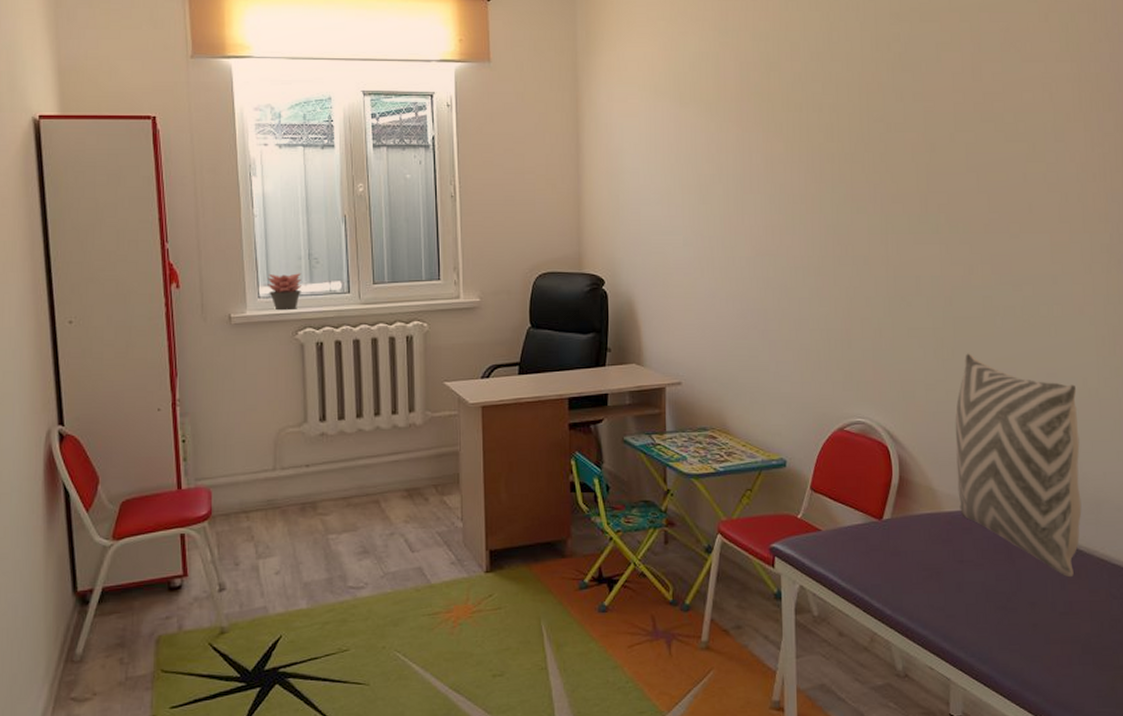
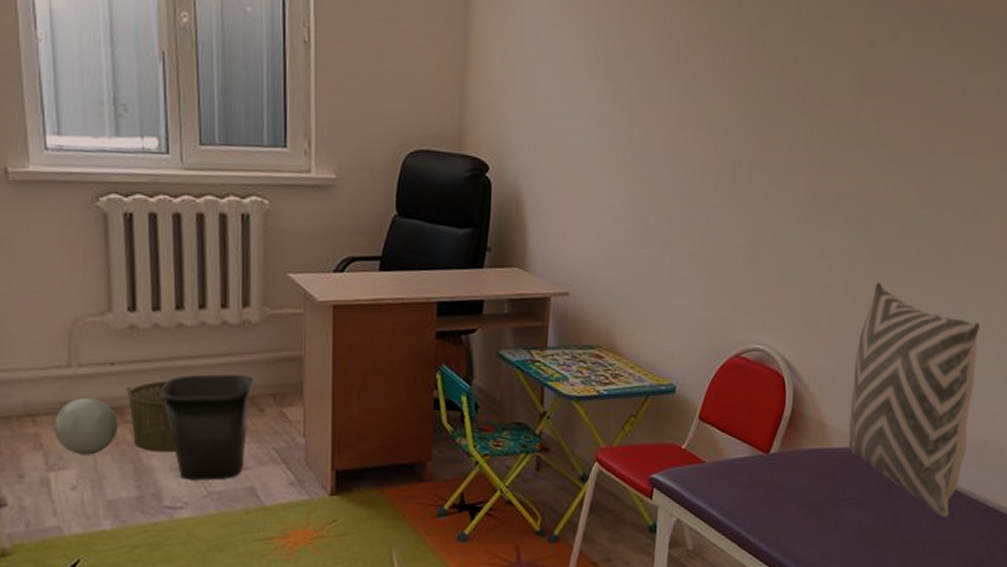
ball: none [263,494,312,544] -> present [54,396,119,455]
succulent plant: present [267,273,301,311] -> none [58,119,104,170]
basket: none [318,478,358,540] -> present [126,381,176,453]
waste bin: none [343,470,419,563] -> present [157,374,254,480]

